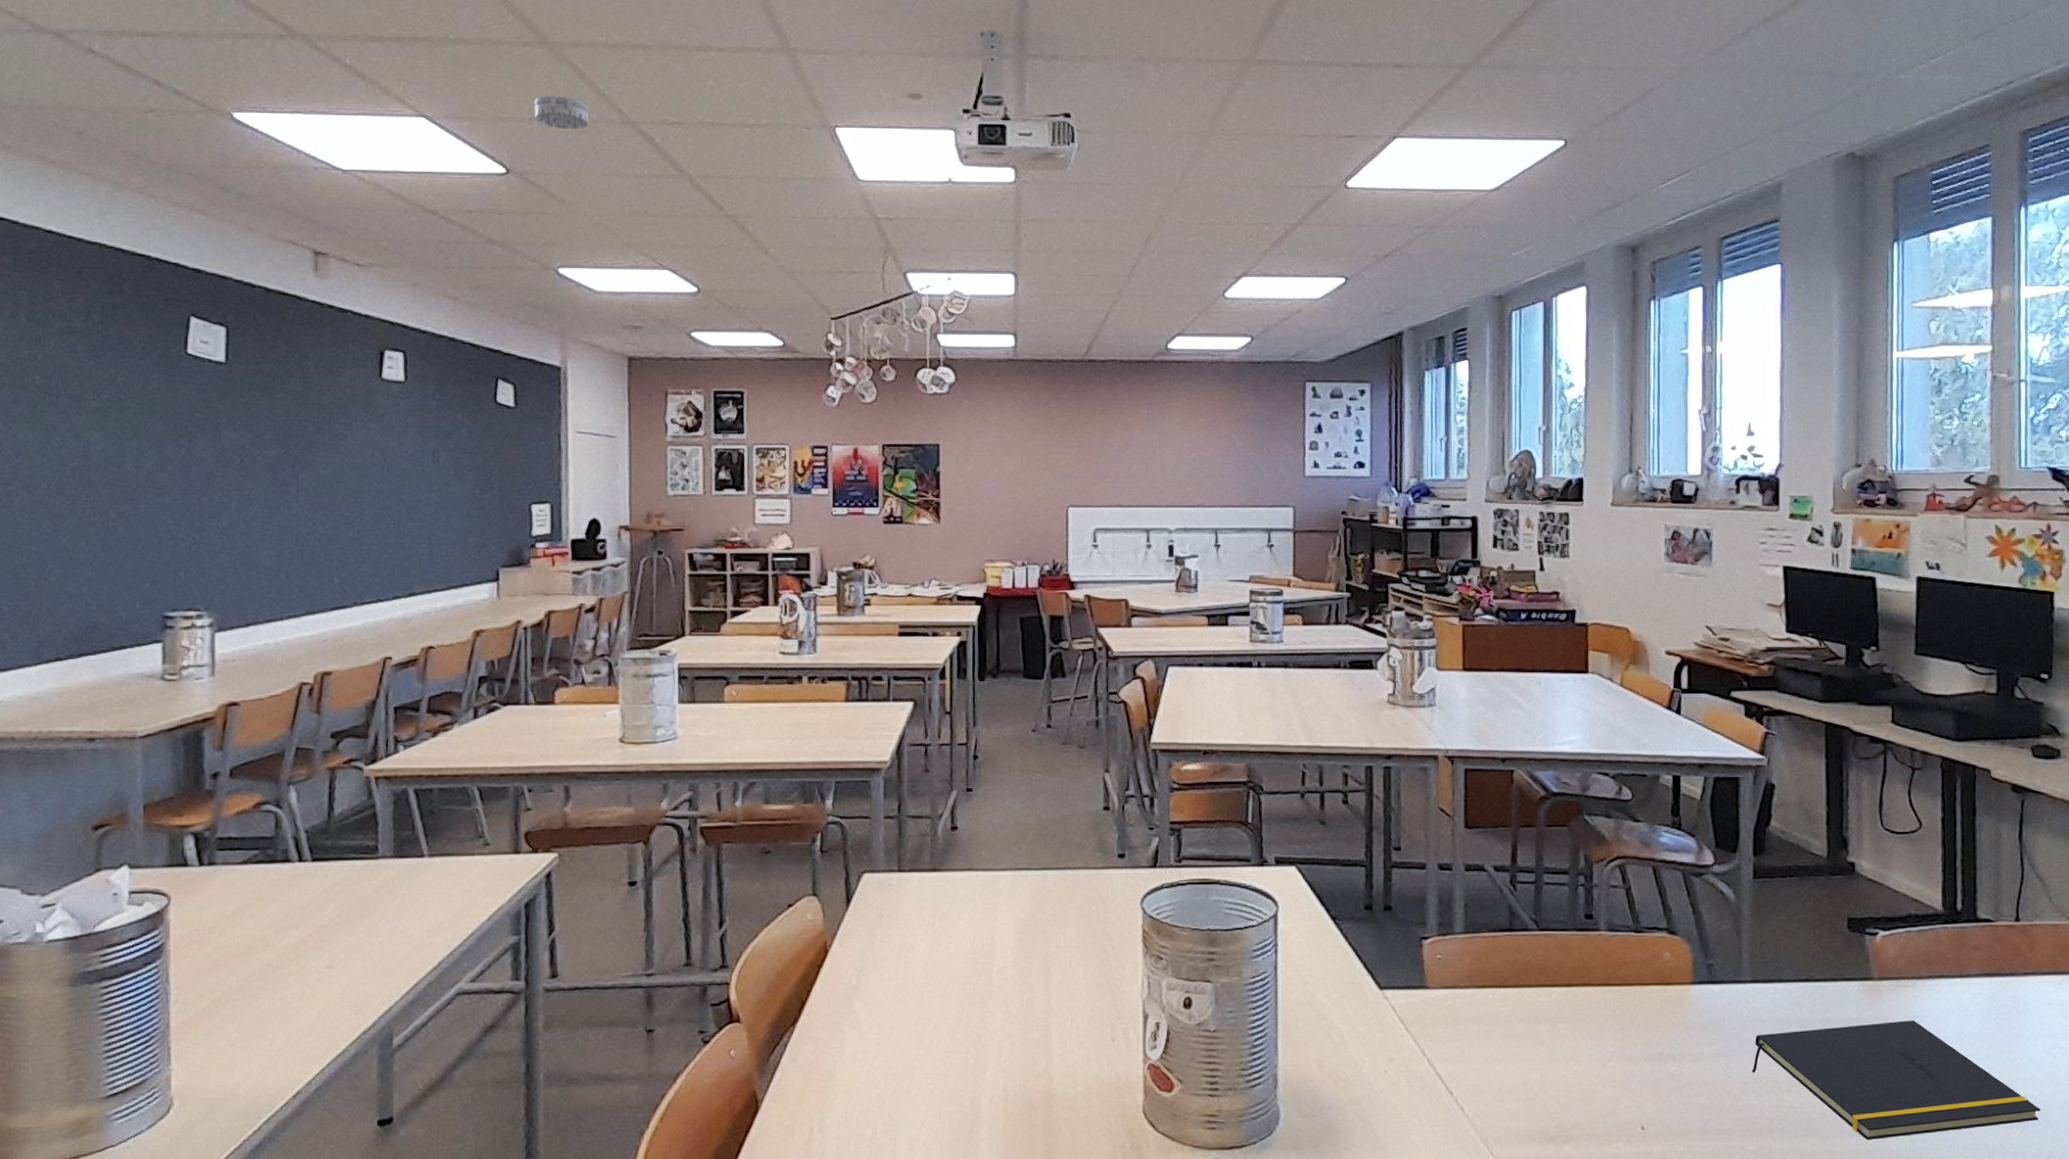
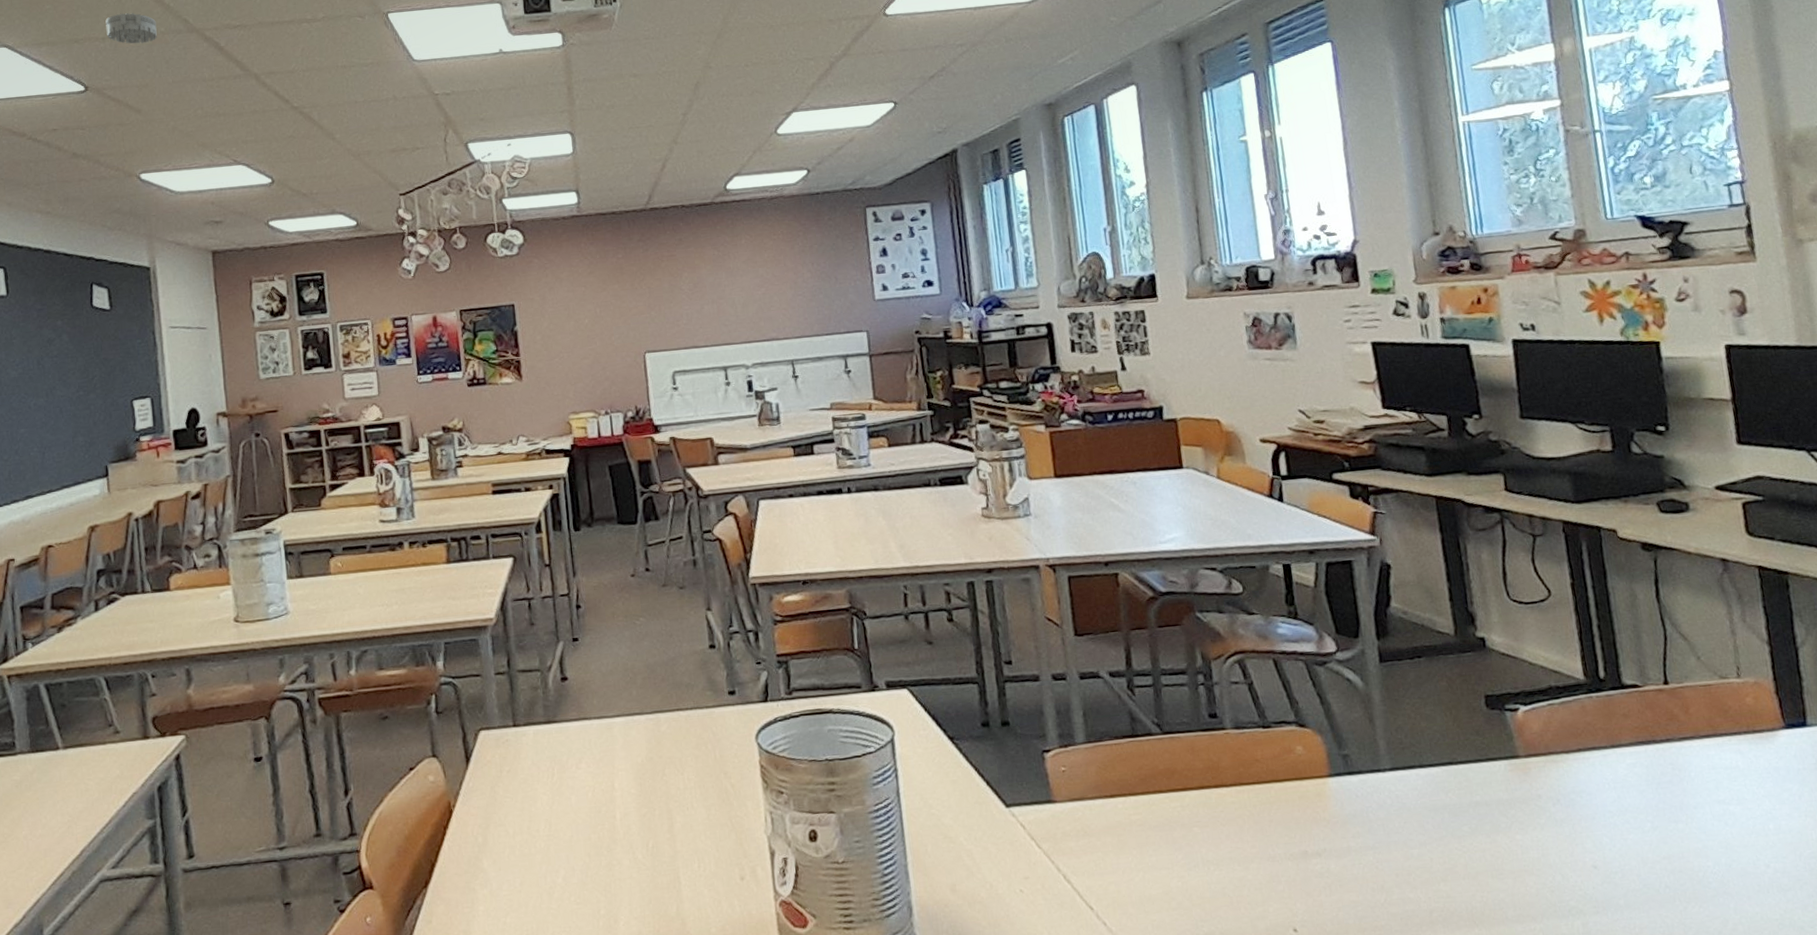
notepad: present [1751,1020,2041,1140] -> none [1402,796,1719,926]

